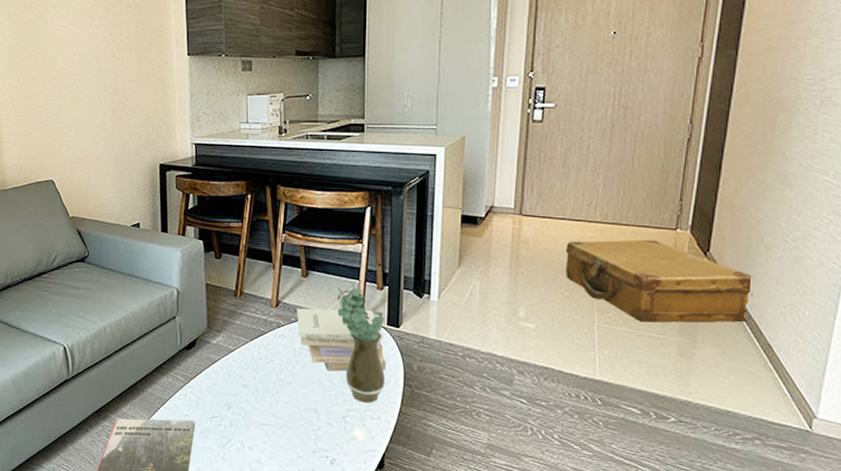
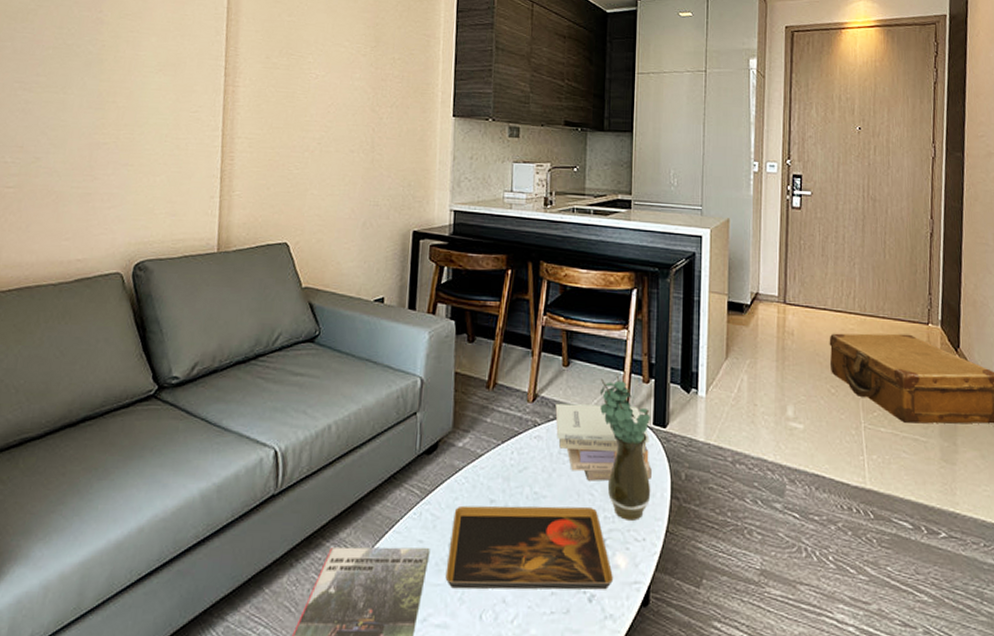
decorative tray: none [209,389,352,456] -> present [445,505,613,590]

